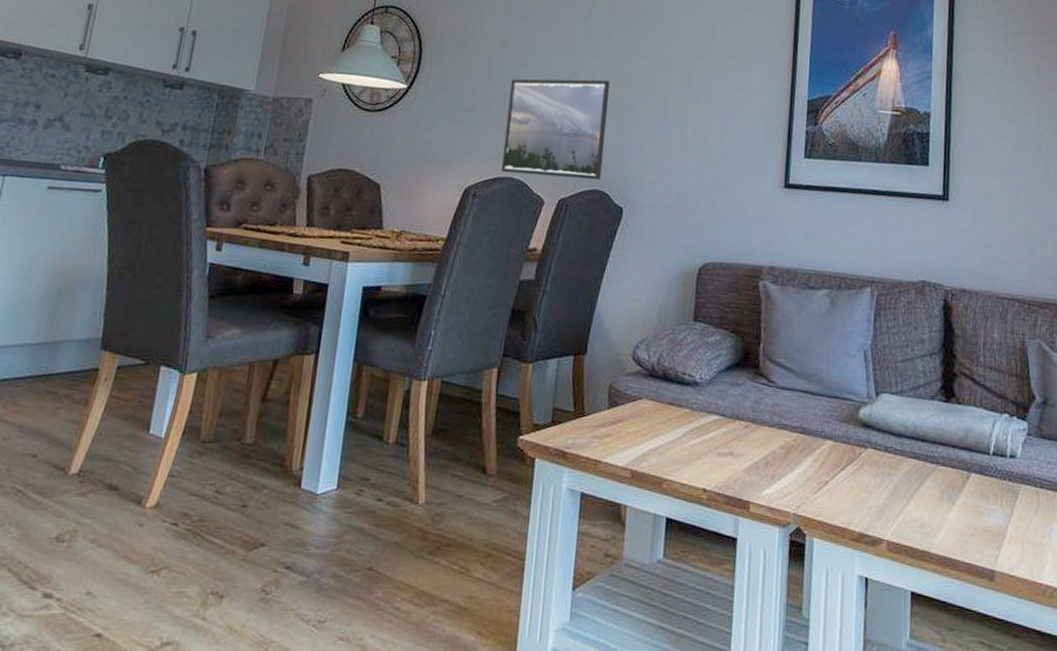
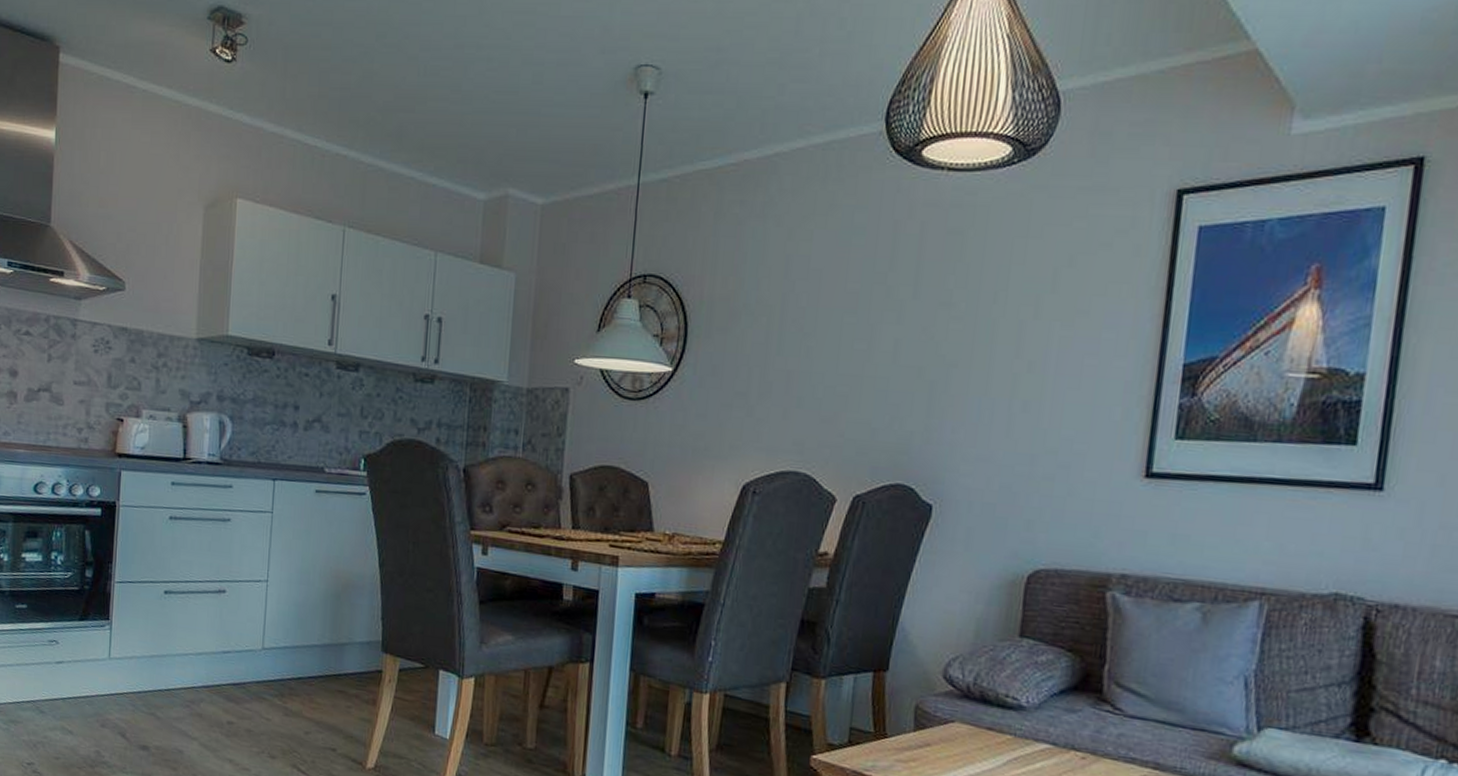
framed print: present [500,79,610,180] -> none [784,350,916,473]

